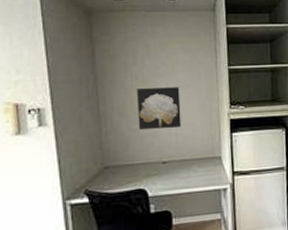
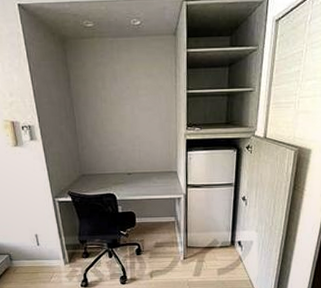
wall art: present [137,87,181,130] -> none [106,109,144,146]

